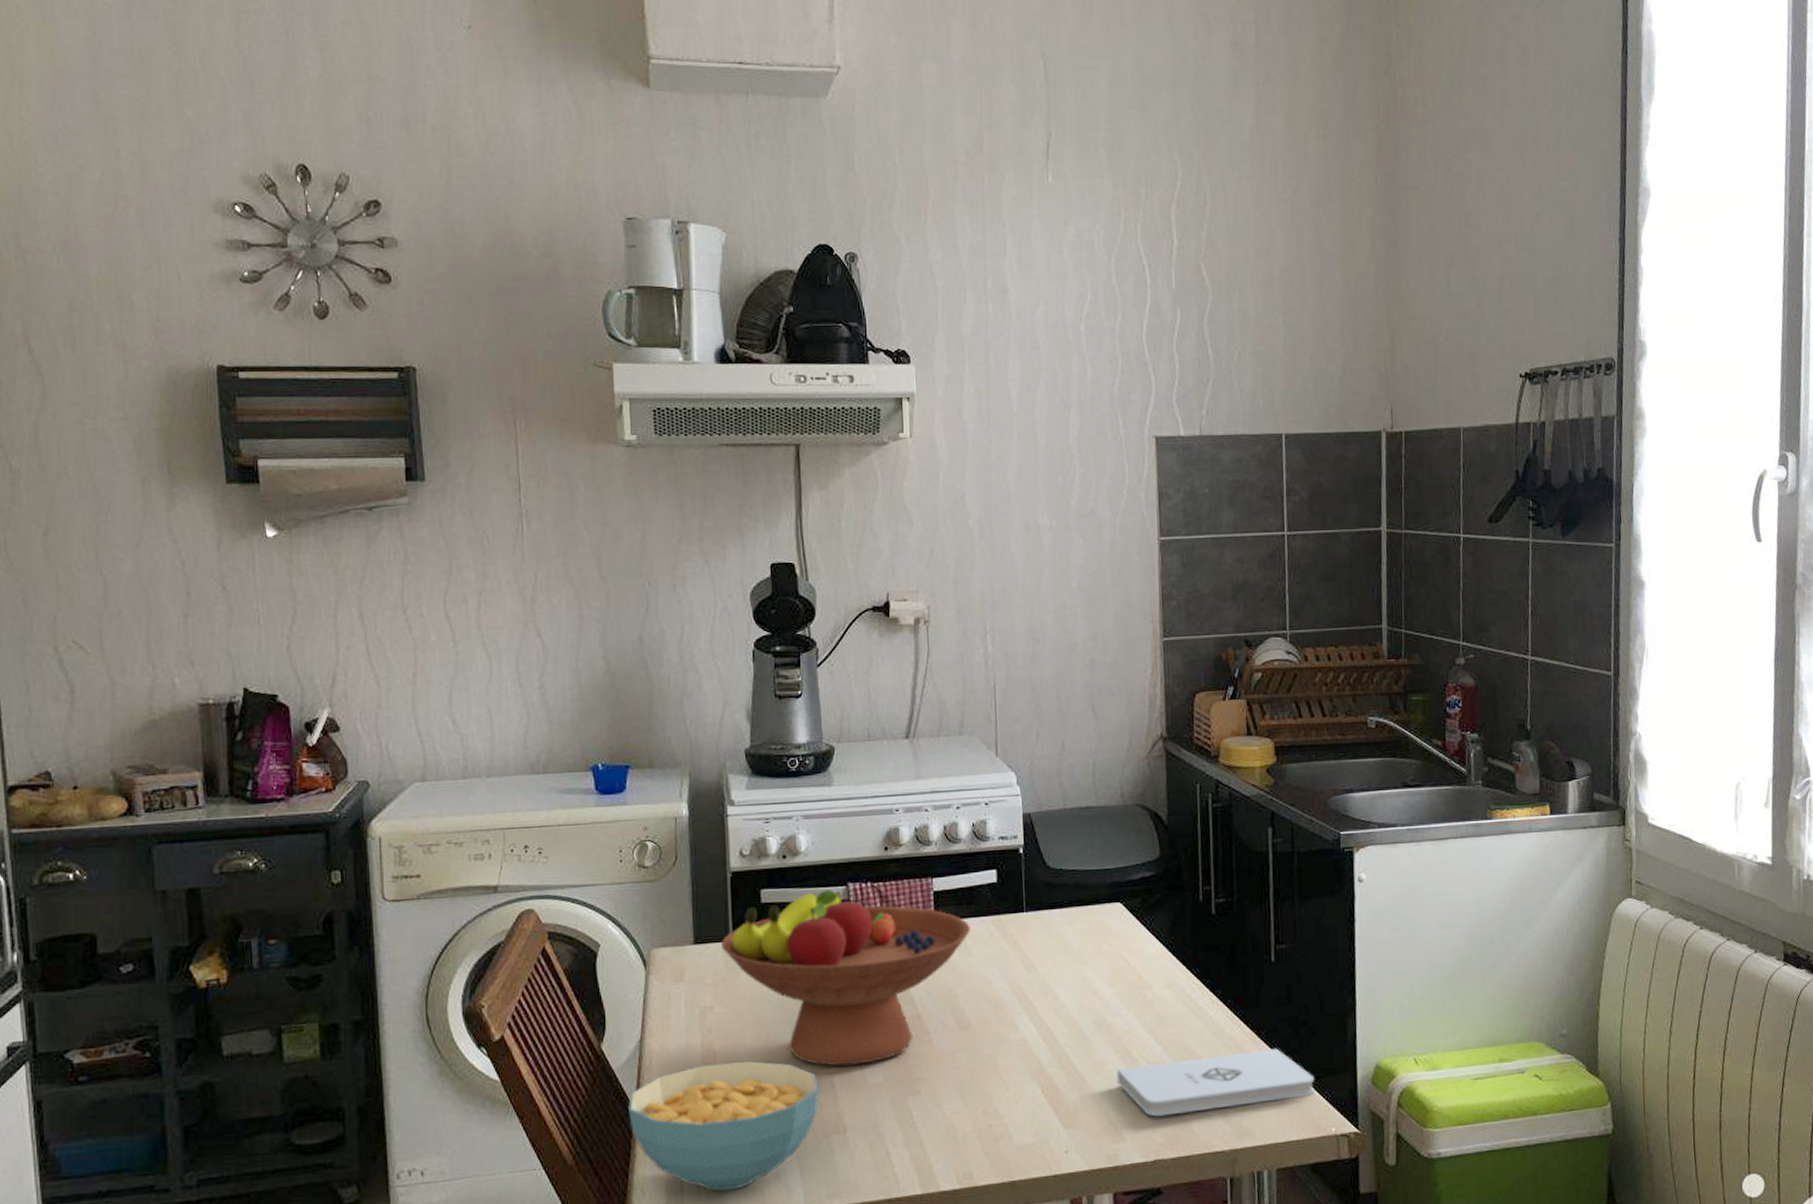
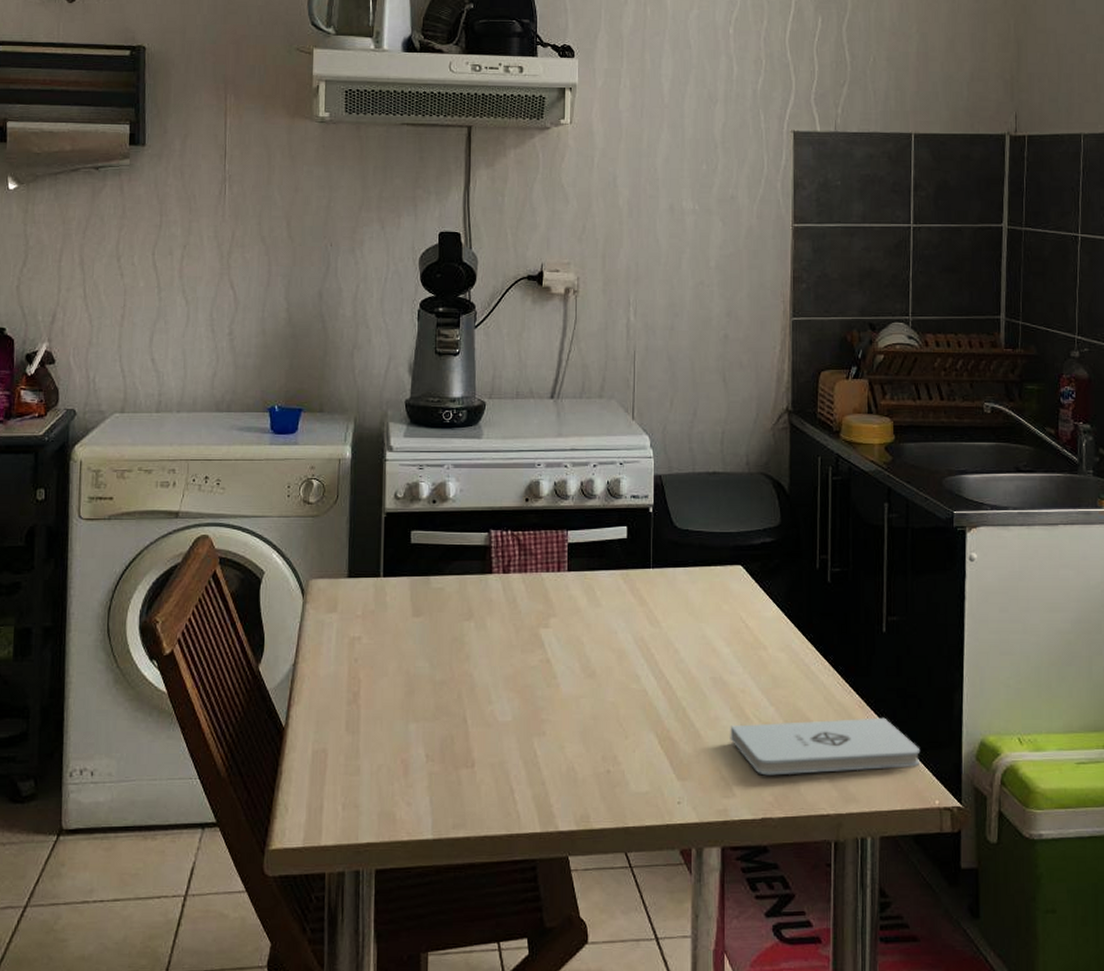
cereal bowl: present [628,1061,820,1191] -> none [279,692,453,813]
fruit bowl: present [721,890,970,1066] -> none [373,535,600,703]

